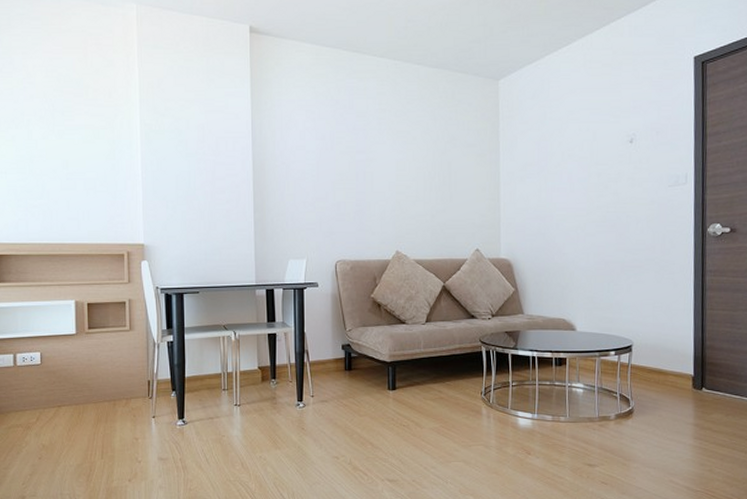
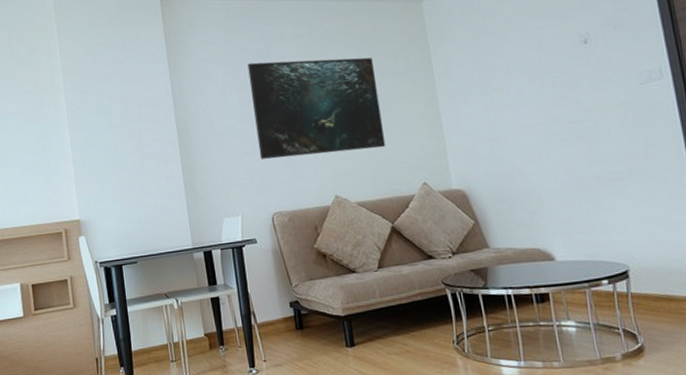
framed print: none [329,112,448,212] -> present [247,57,386,159]

